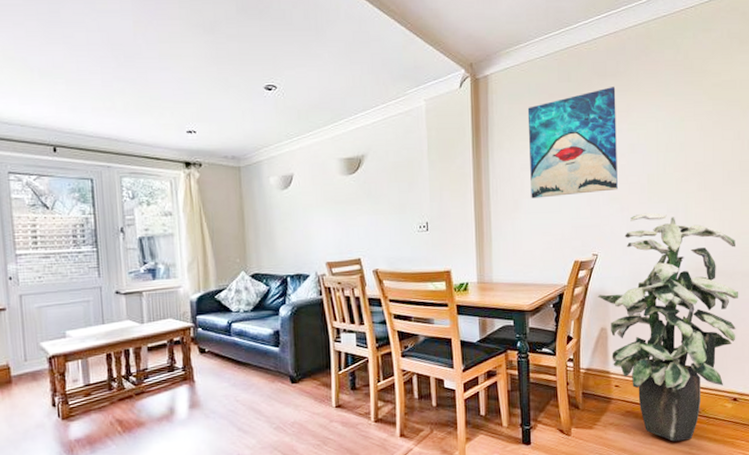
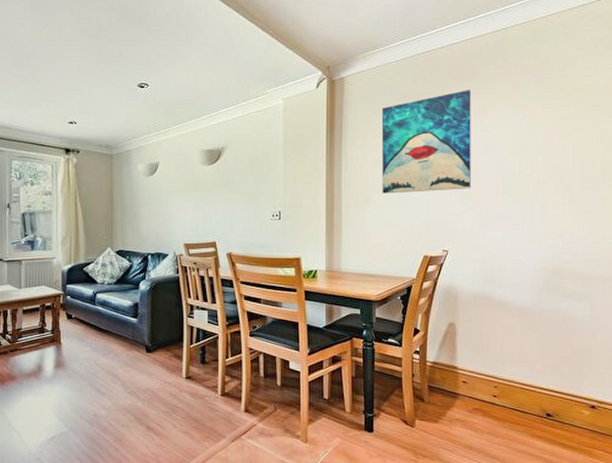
indoor plant: present [597,212,739,442] -> none [446,213,599,444]

